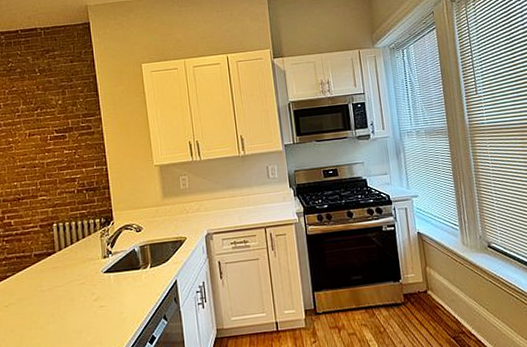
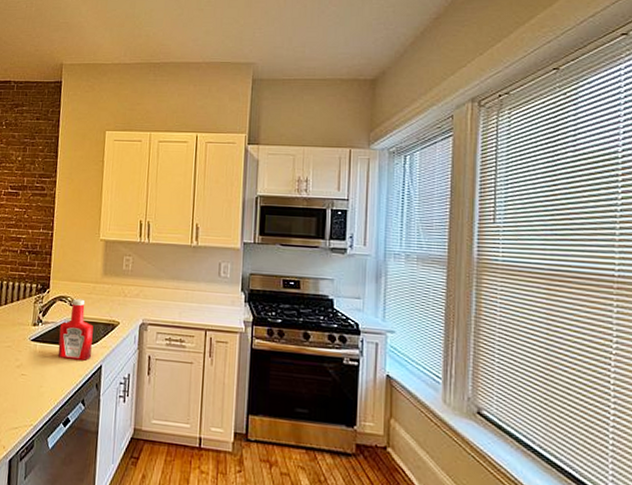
ketchup bottle: none [130,223,165,282] -> present [57,298,94,361]

